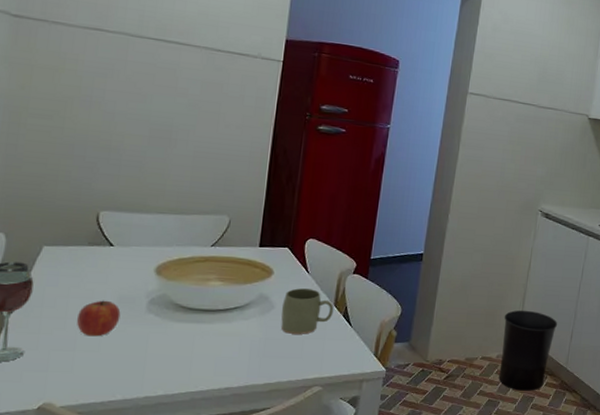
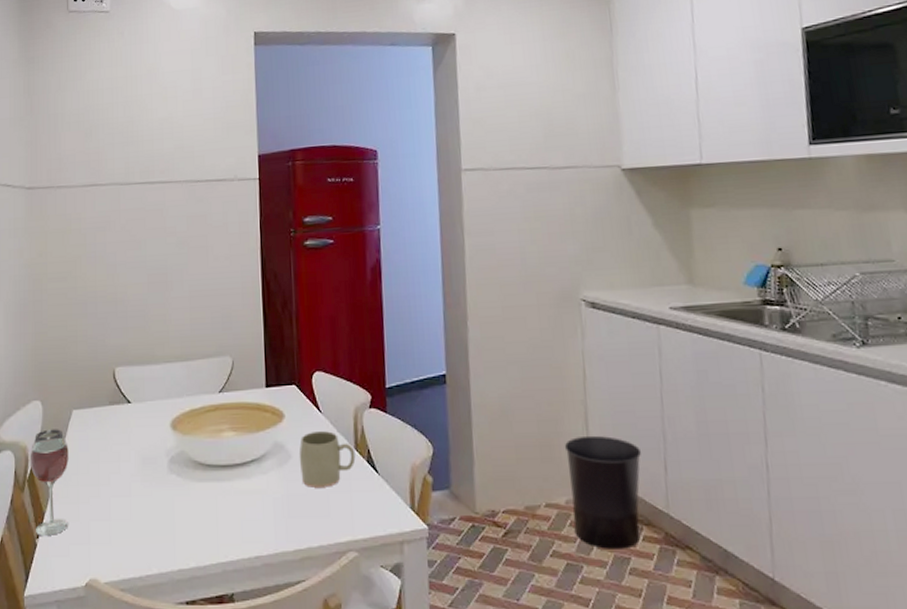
fruit: present [76,300,121,337] -> none [108,462,146,503]

